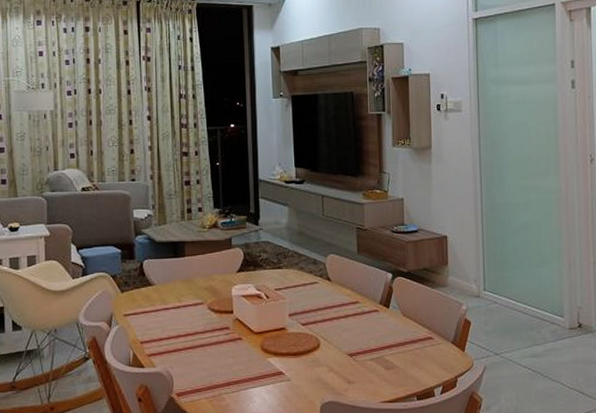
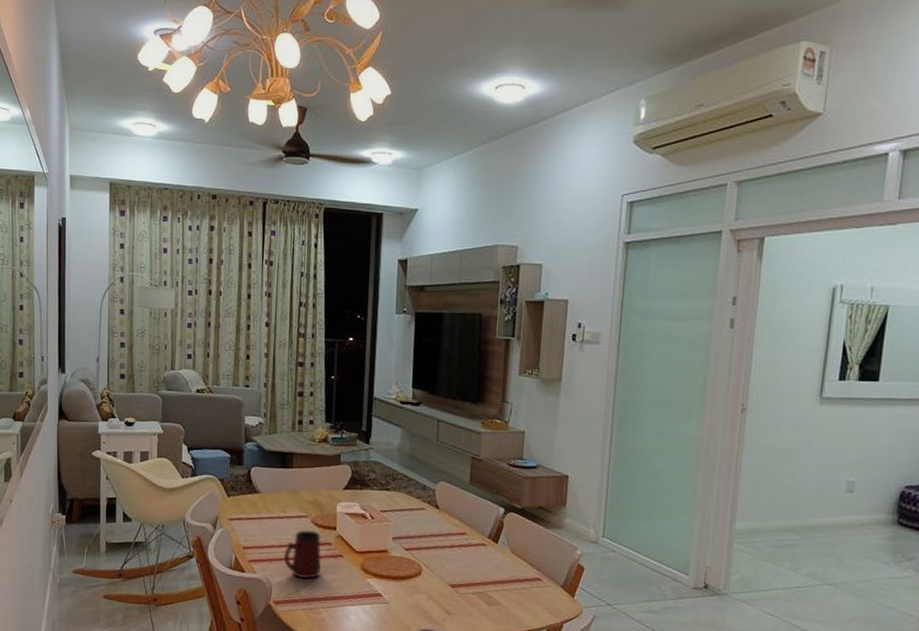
mug: none [183,317,222,367] -> present [284,530,322,579]

